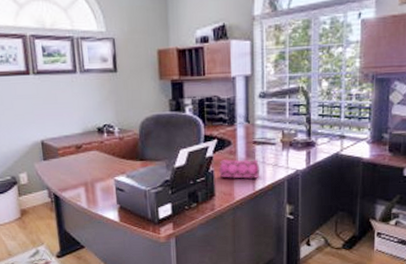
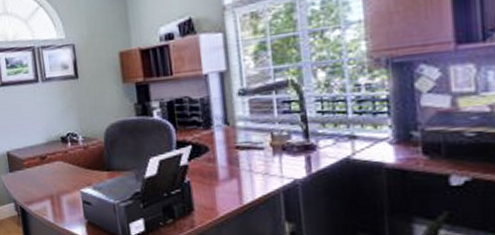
pencil case: present [218,158,260,179] -> none [195,166,248,191]

